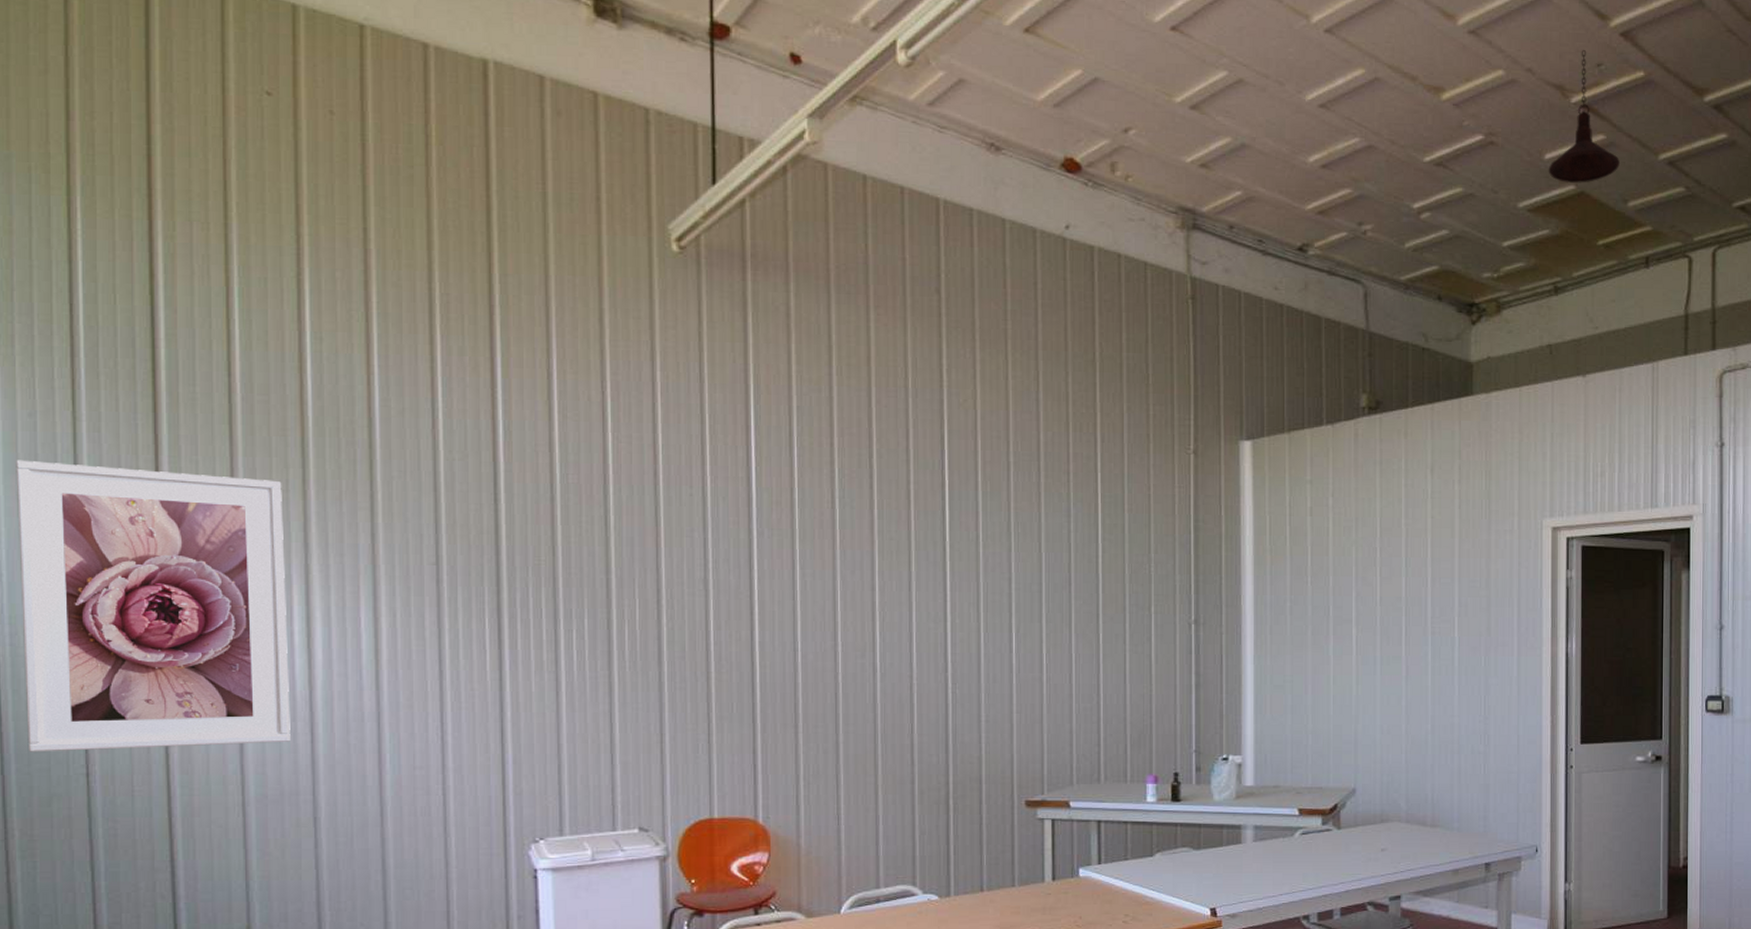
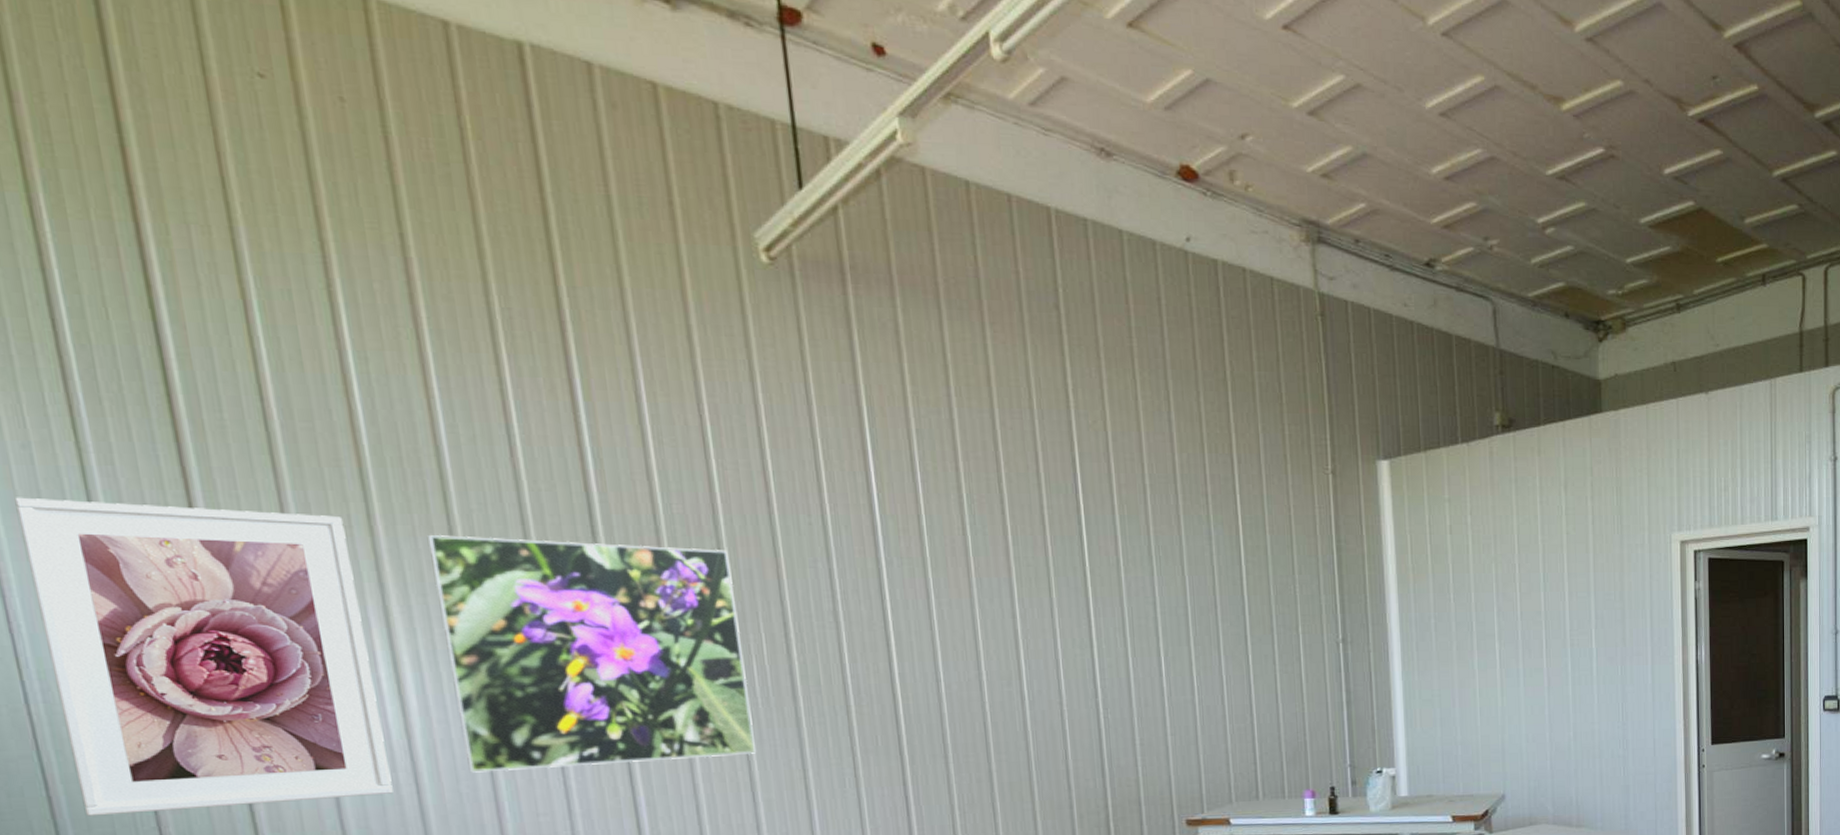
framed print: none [352,500,620,725] -> present [428,535,757,773]
pendant light: present [1548,49,1620,183] -> none [1667,60,1736,199]

